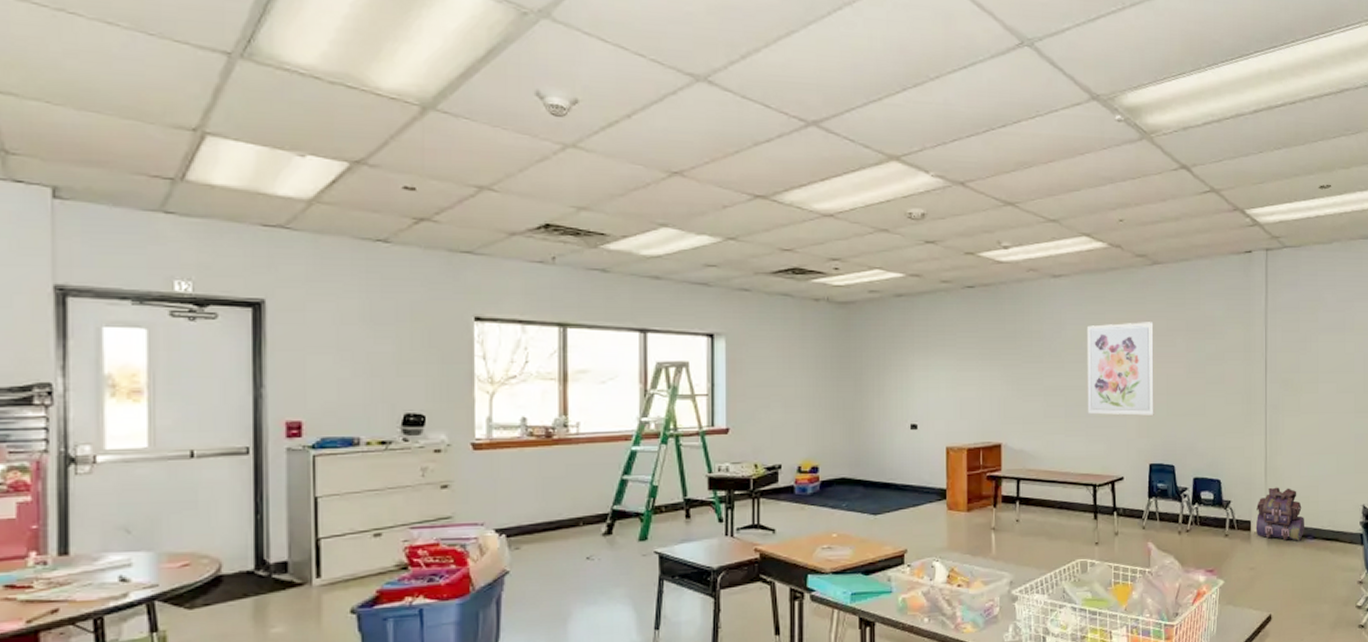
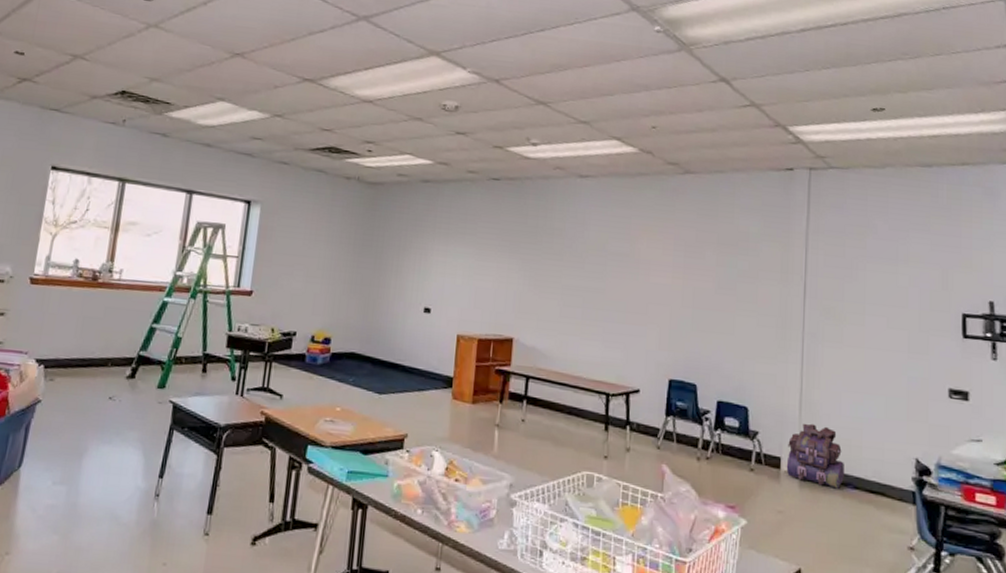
wall art: present [1086,322,1154,416] -> none [606,228,682,328]

